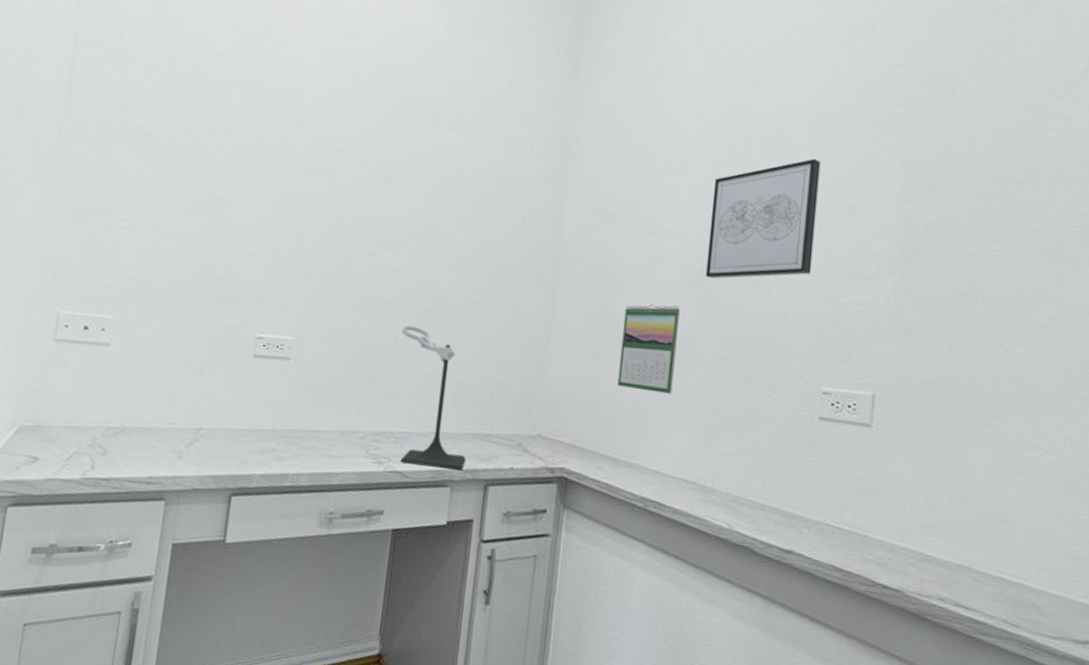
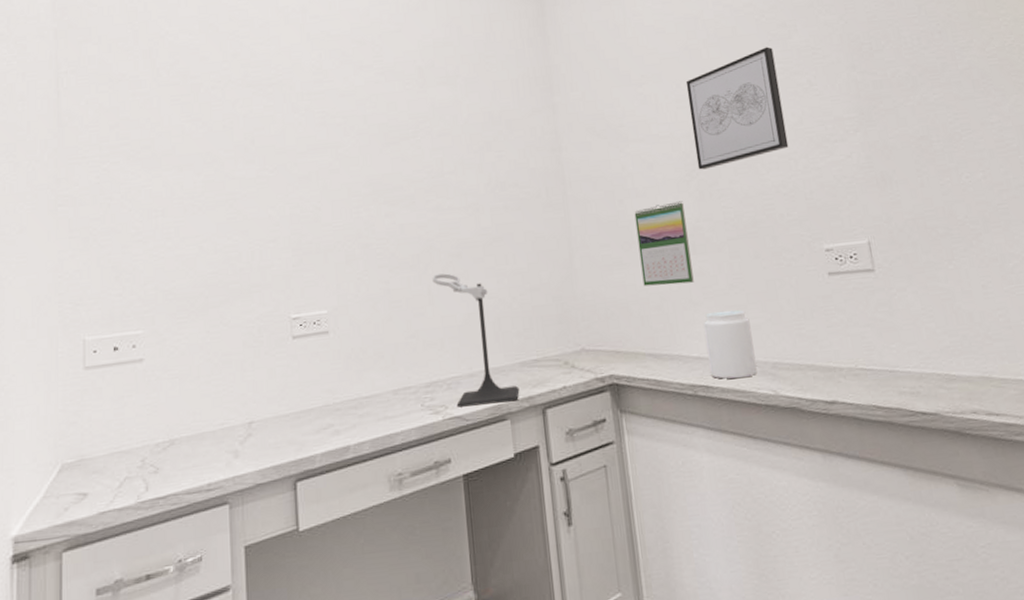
jar: none [665,429,721,504] -> present [703,310,757,379]

